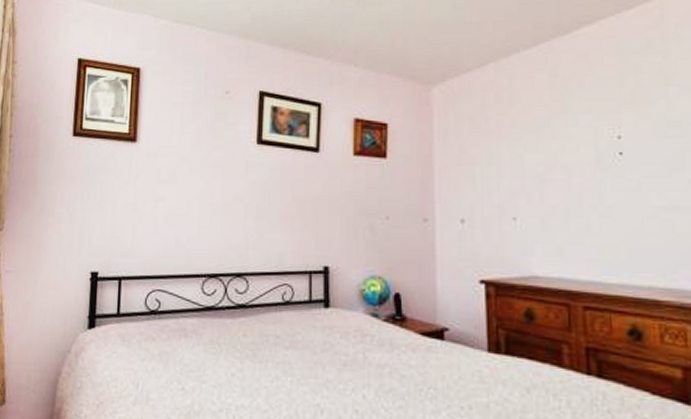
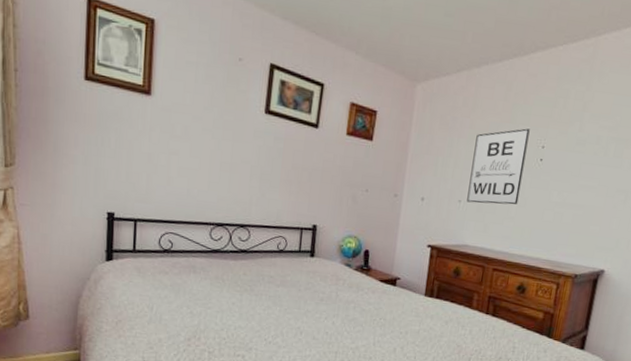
wall art: none [521,117,600,219] -> present [466,128,530,205]

